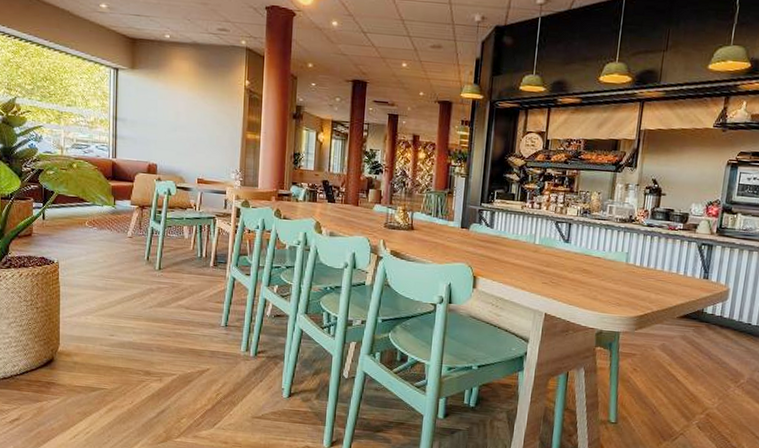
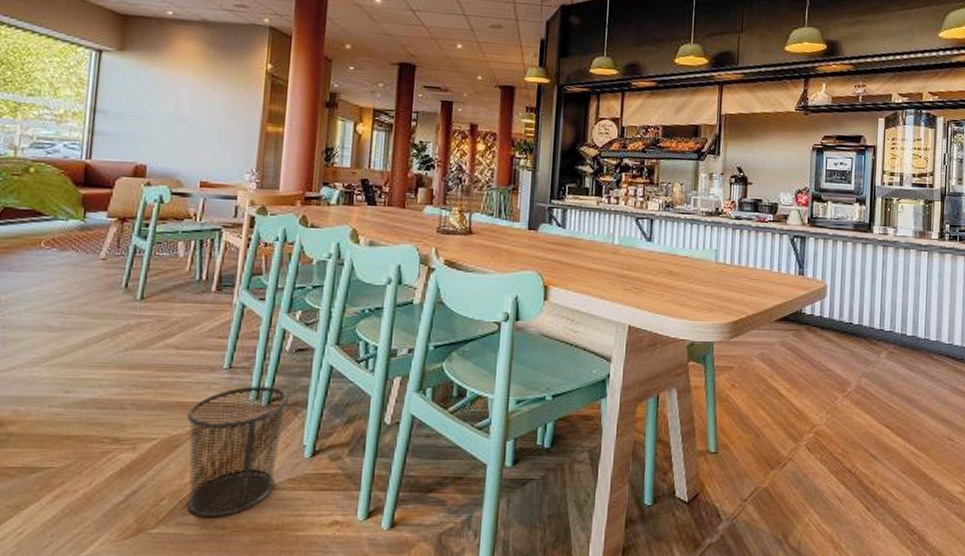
waste bin: none [197,340,271,435] -> present [186,386,290,518]

